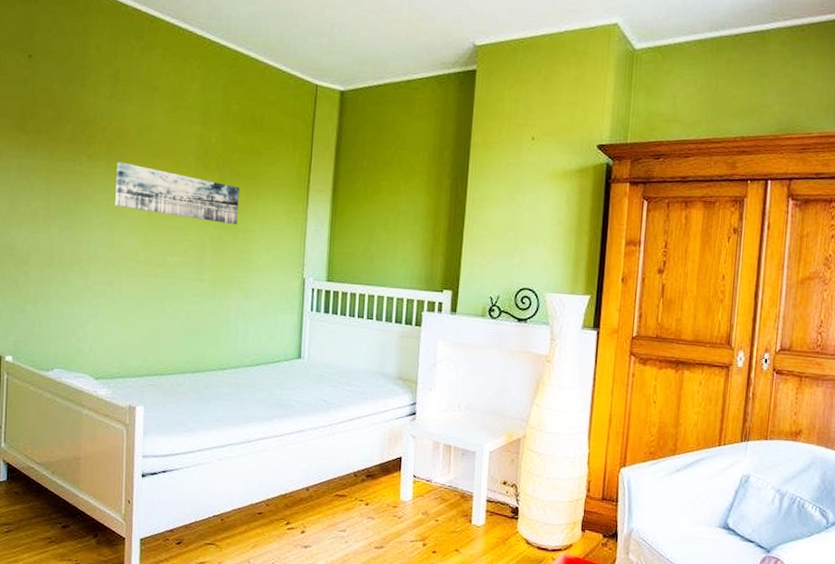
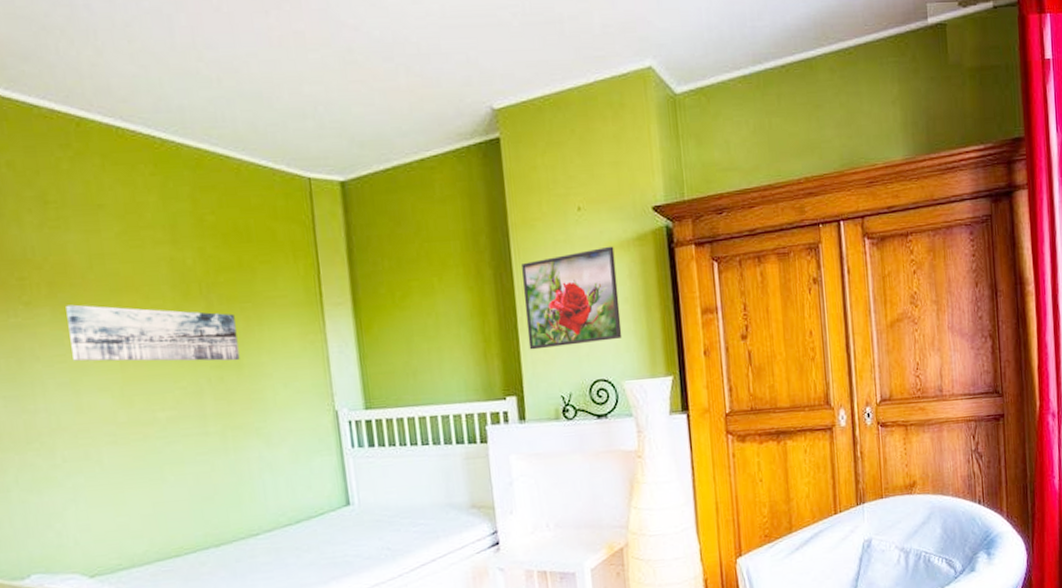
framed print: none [470,174,558,256] -> present [522,246,622,350]

